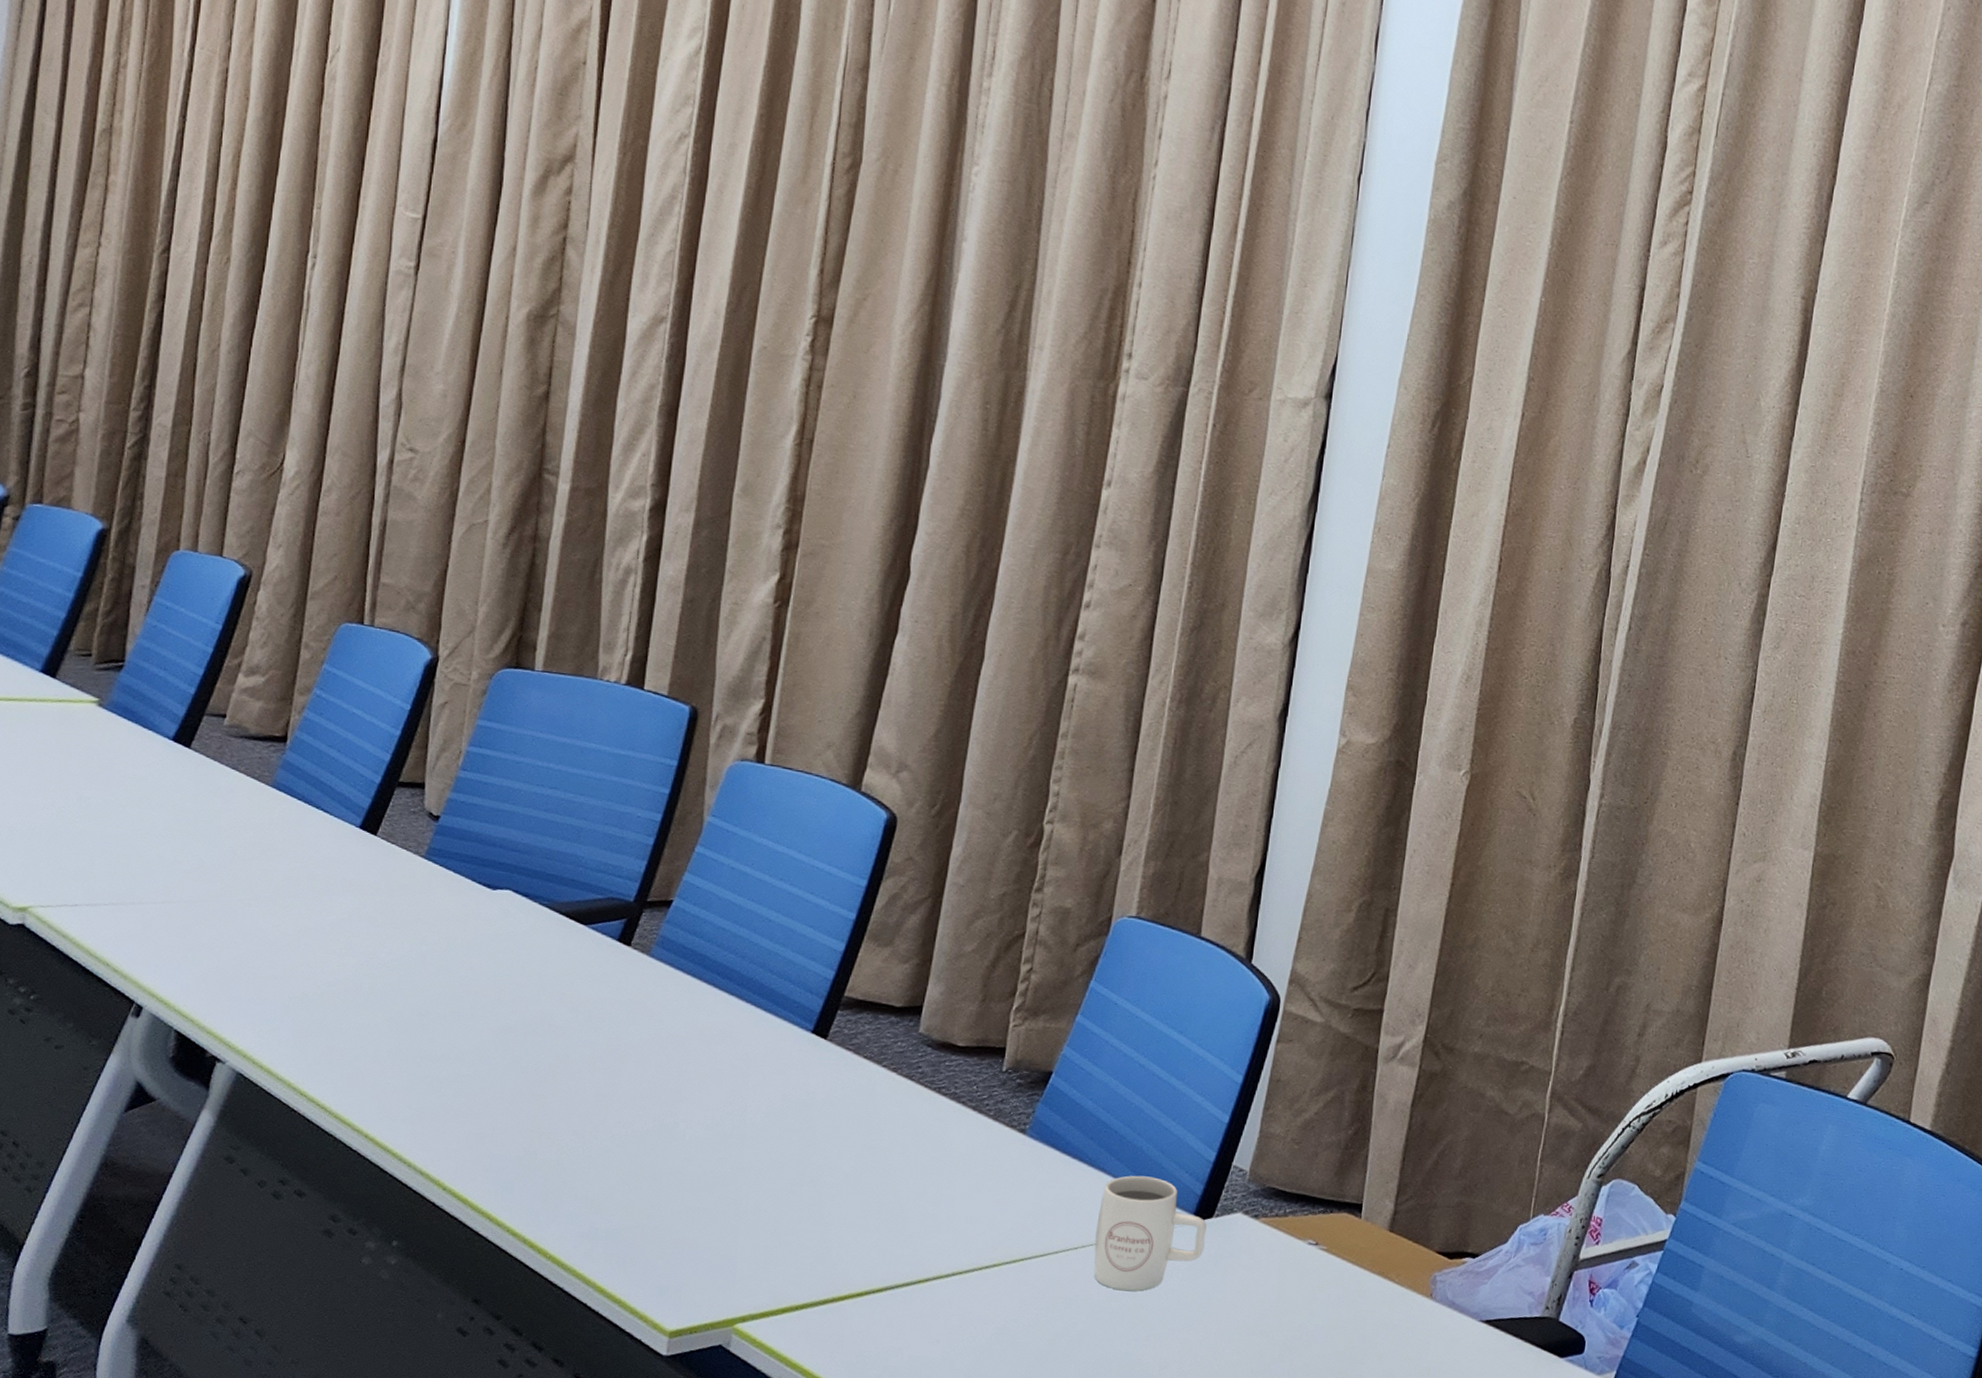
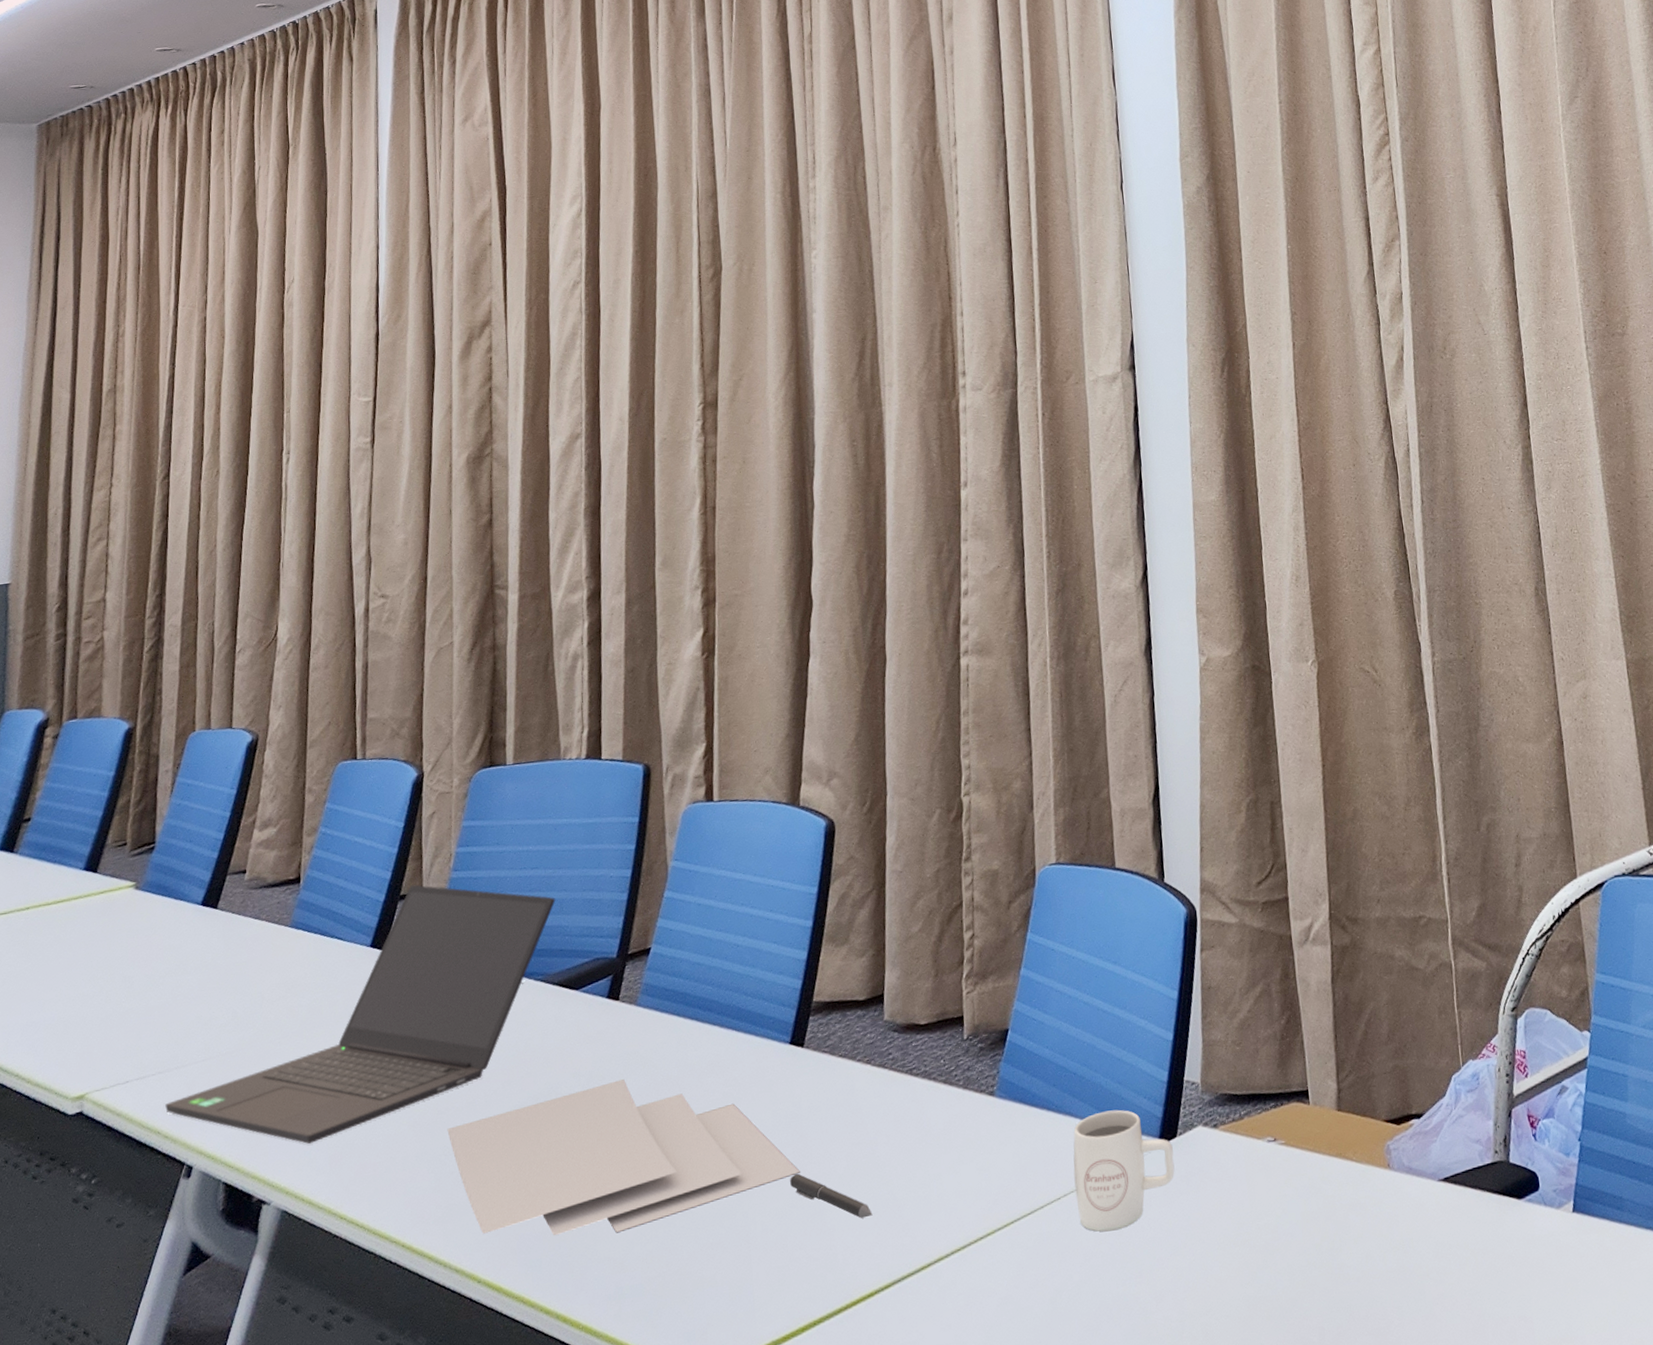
laptop: none [117,774,573,1013] -> present [165,885,556,1144]
papers: none [426,1026,804,1176] -> present [447,1079,800,1236]
pen: none [791,1161,875,1221] -> present [790,1173,873,1219]

